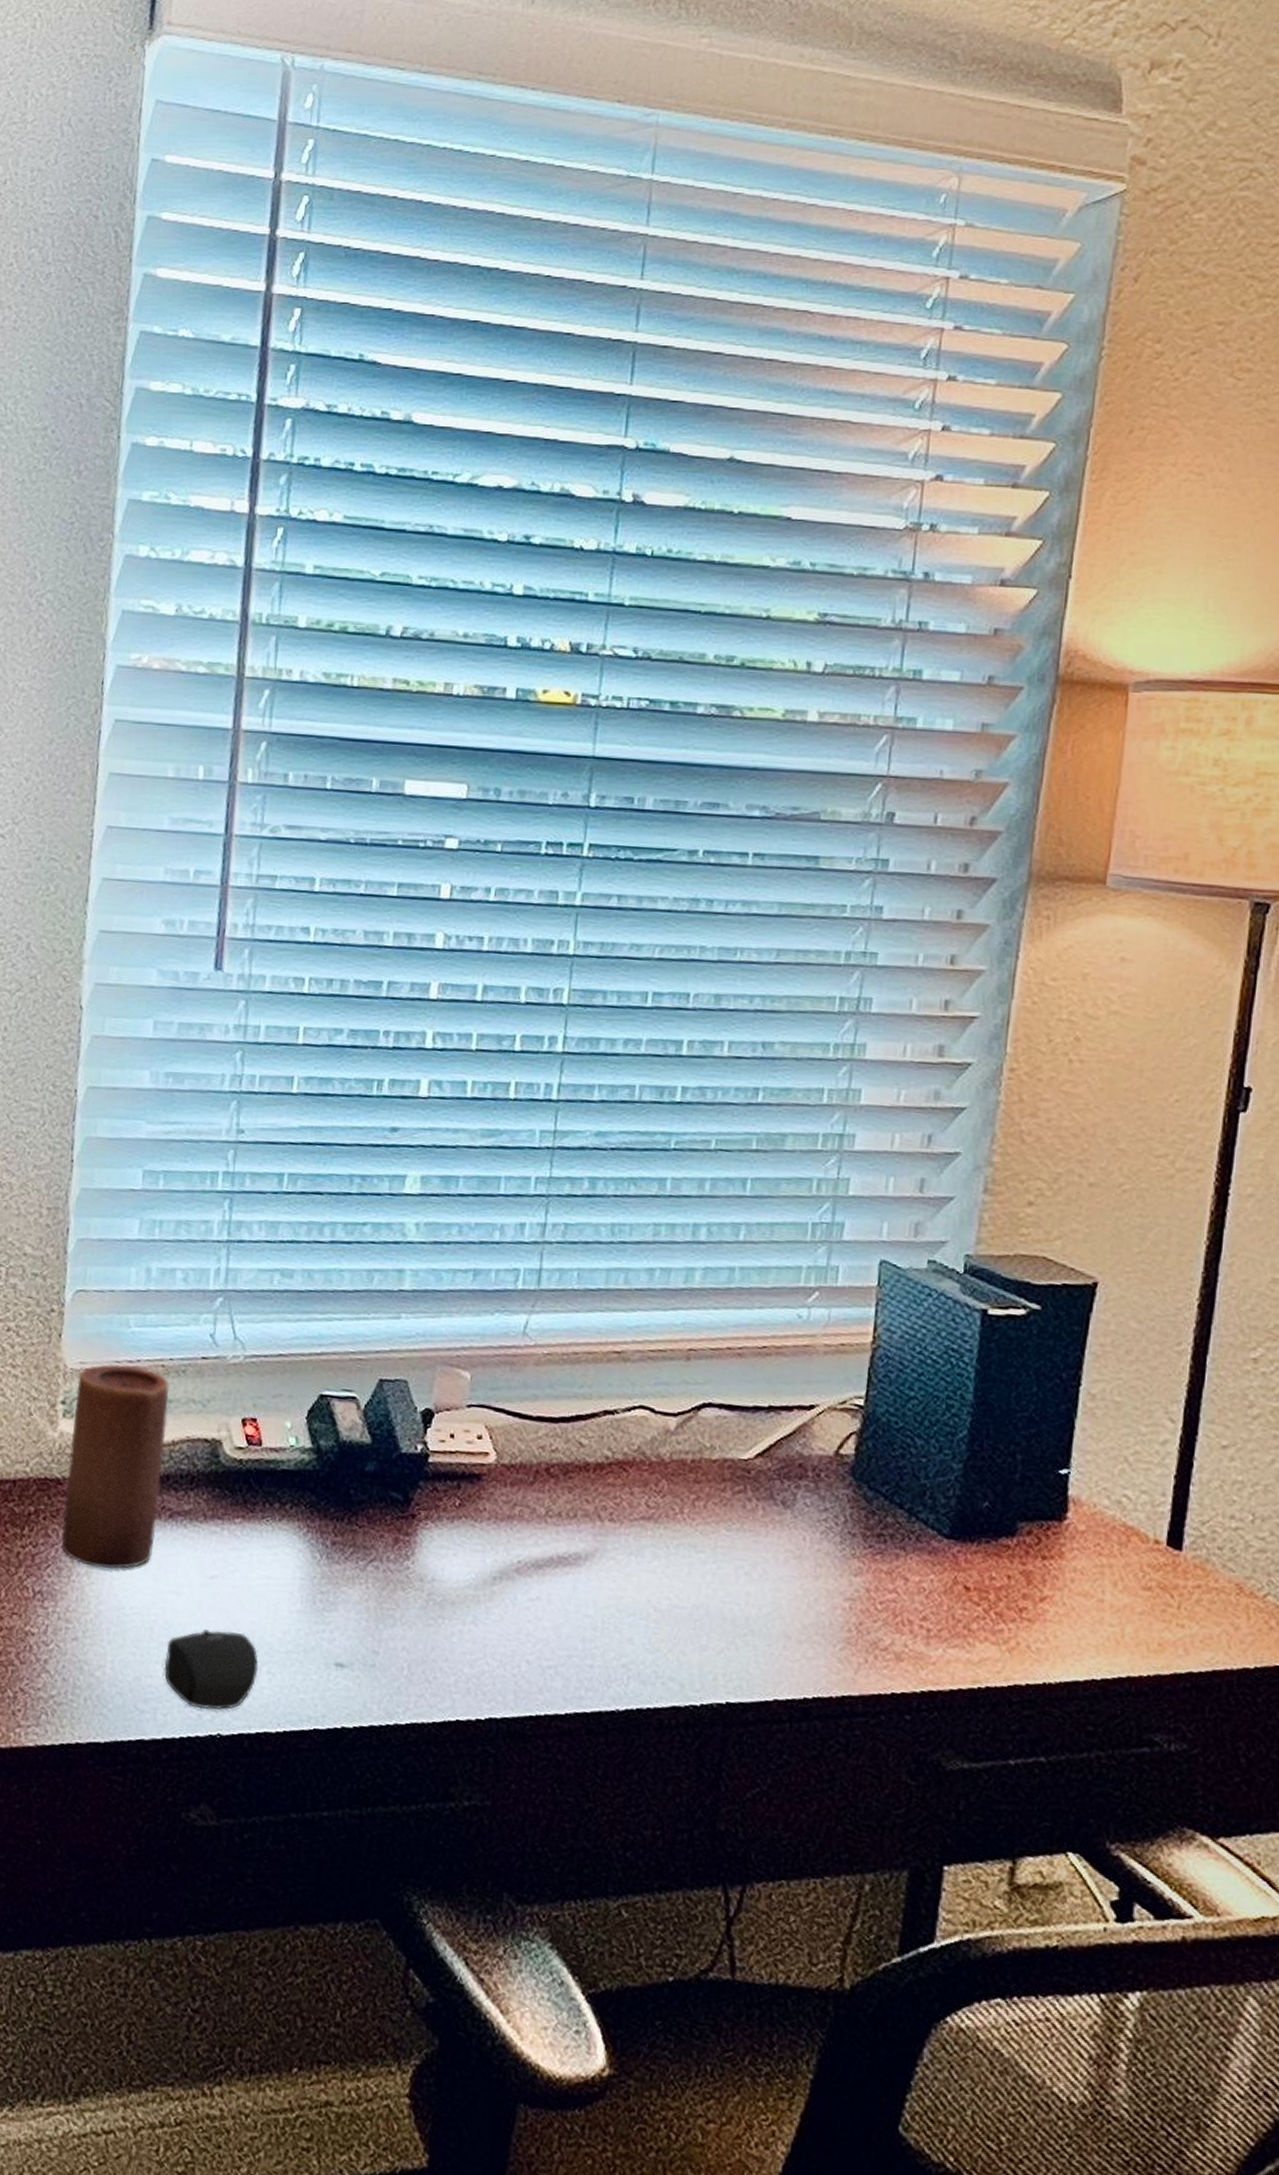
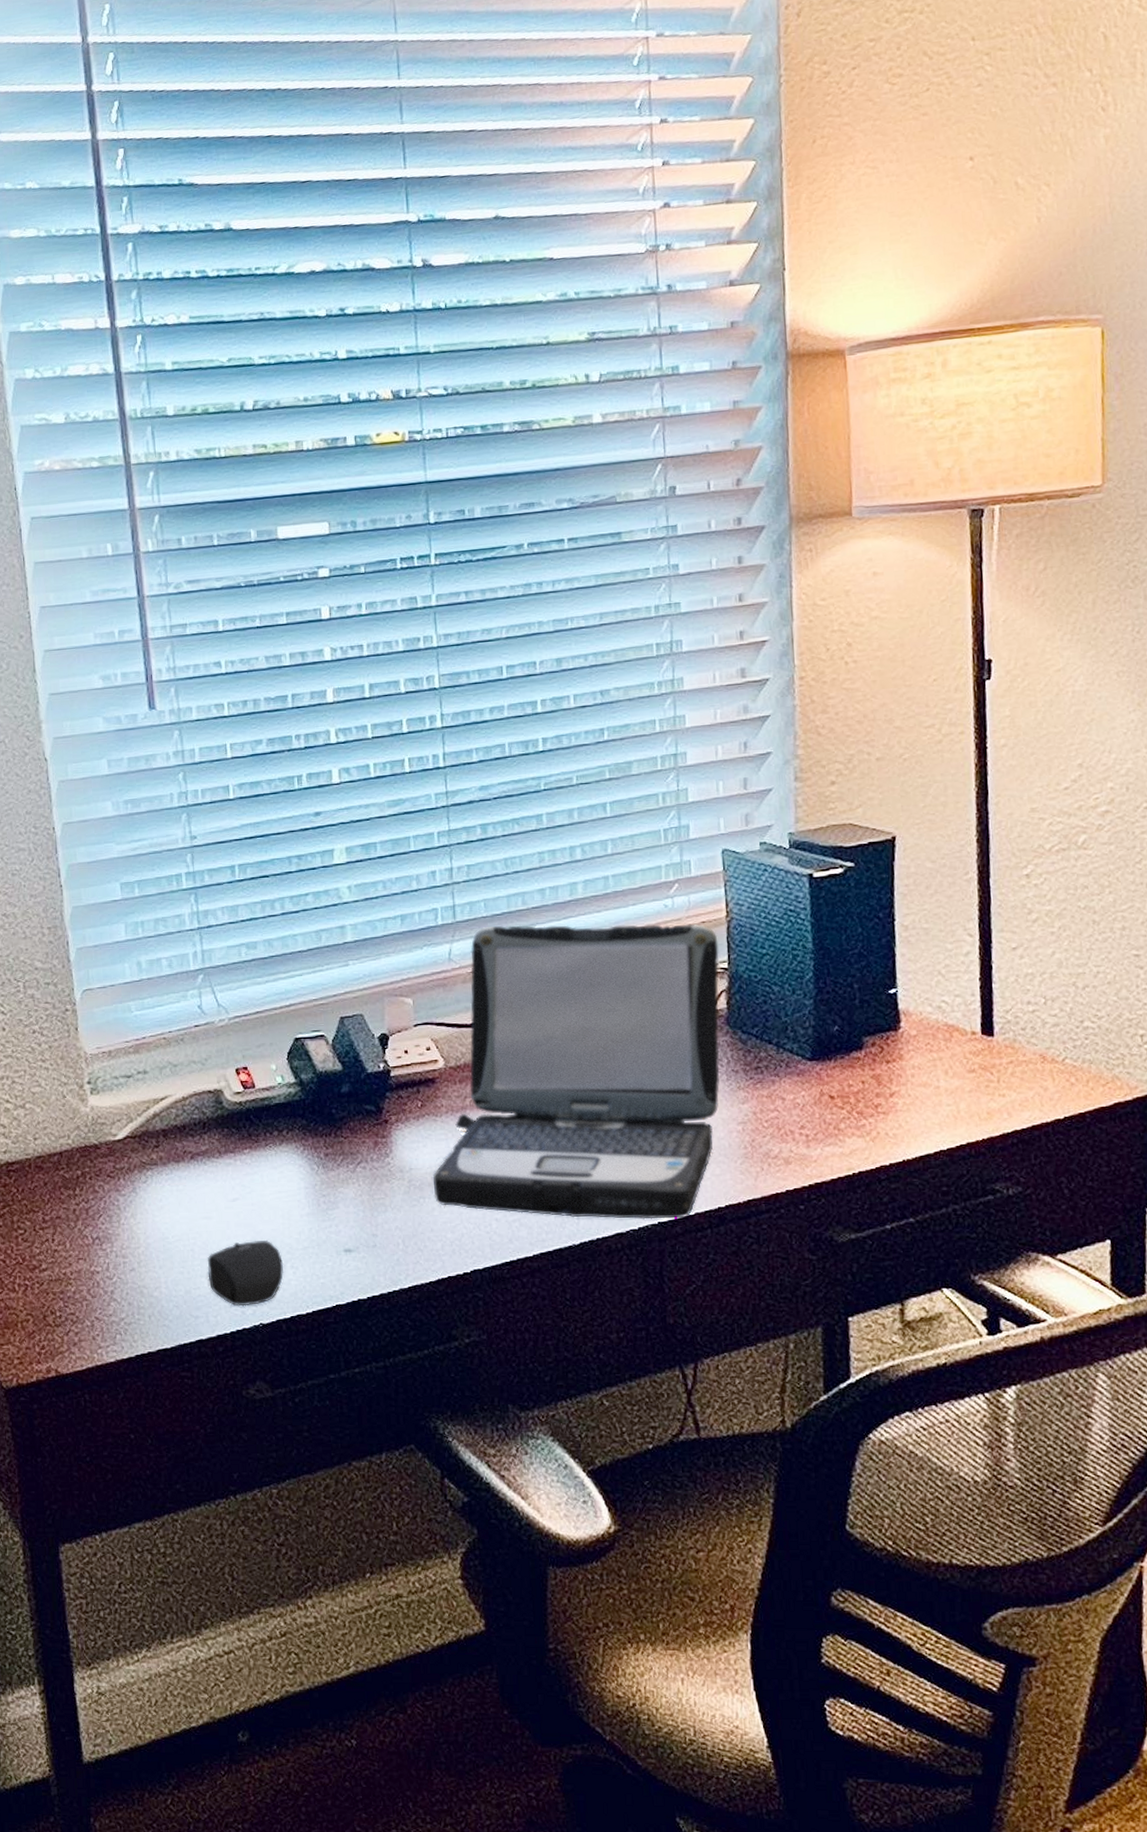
candle: present [60,1363,170,1570] -> none [97,1043,182,1210]
laptop: none [456,1302,858,1703] -> present [433,924,720,1220]

